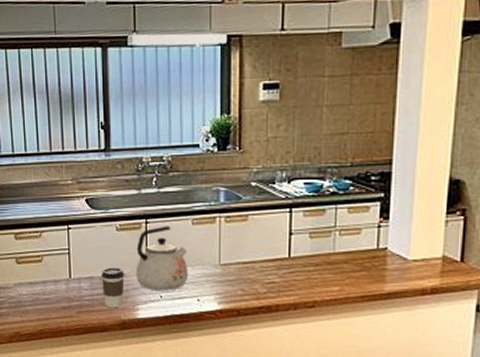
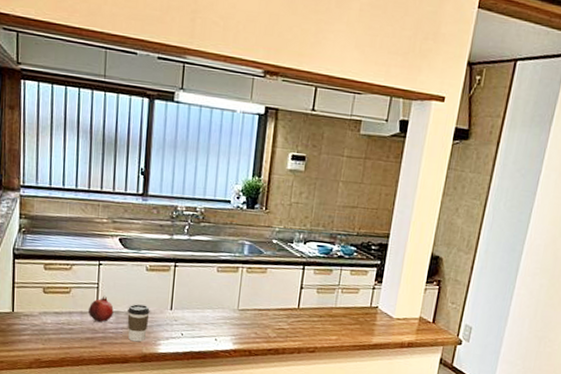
fruit: none [61,261,87,290] -> present [88,295,114,322]
kettle: present [135,226,189,290] -> none [160,270,210,329]

